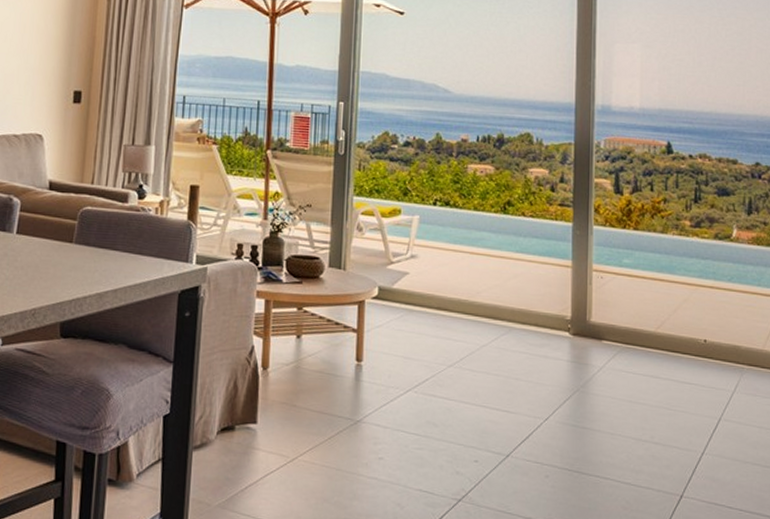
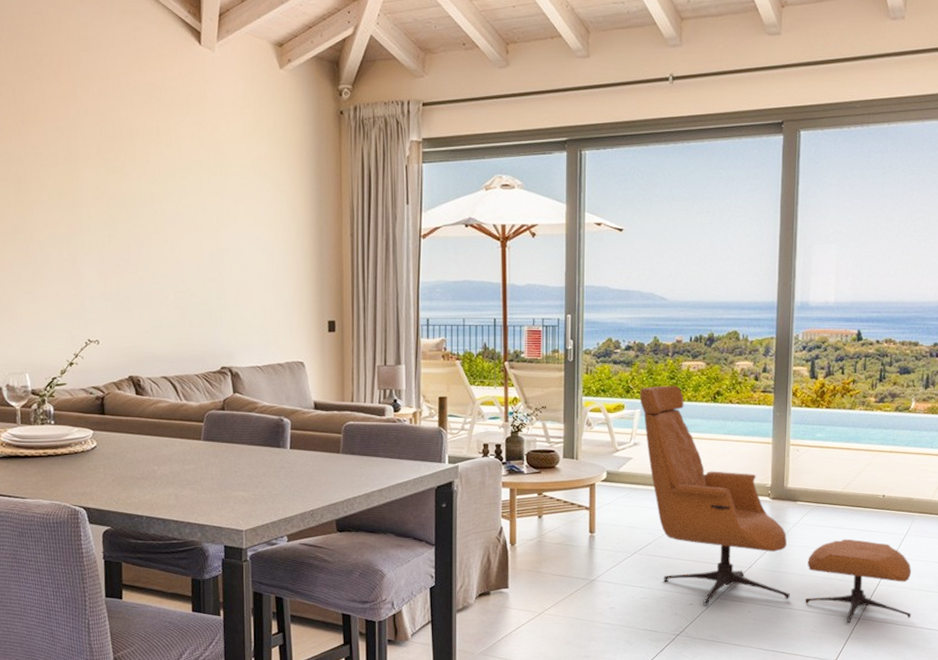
lounge chair: none [418,189,746,502] -> present [639,385,912,624]

